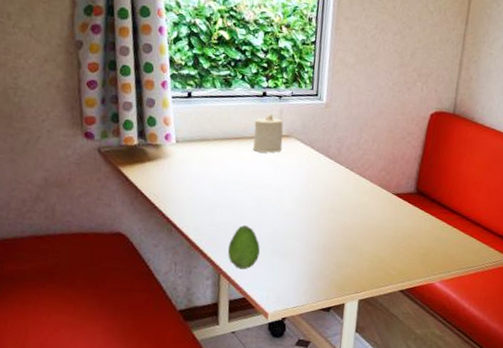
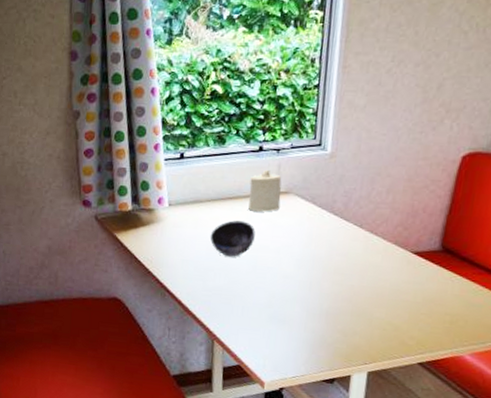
bowl: none [216,159,260,194] -> present [210,220,256,257]
fruit: present [227,225,260,270] -> none [221,290,256,336]

